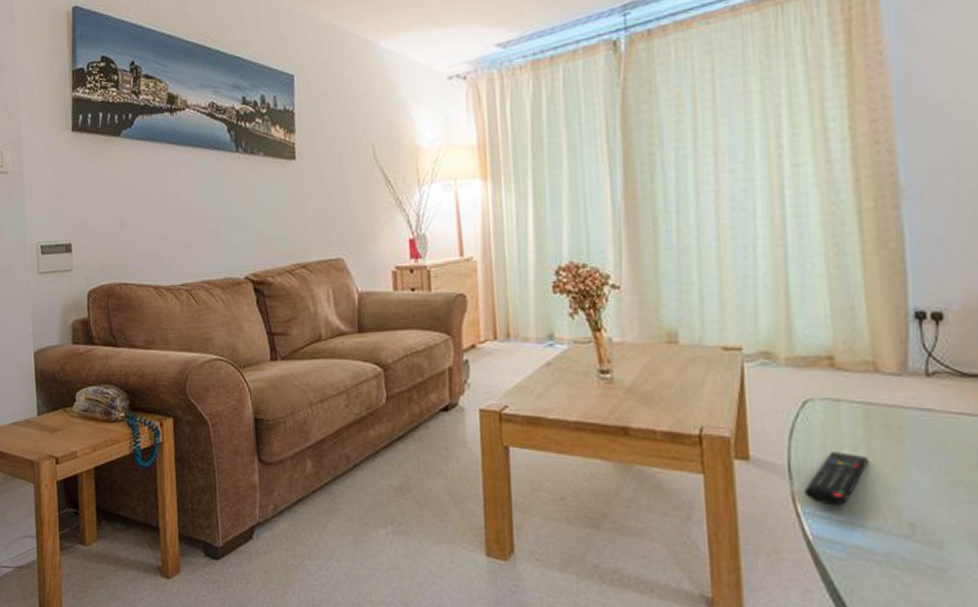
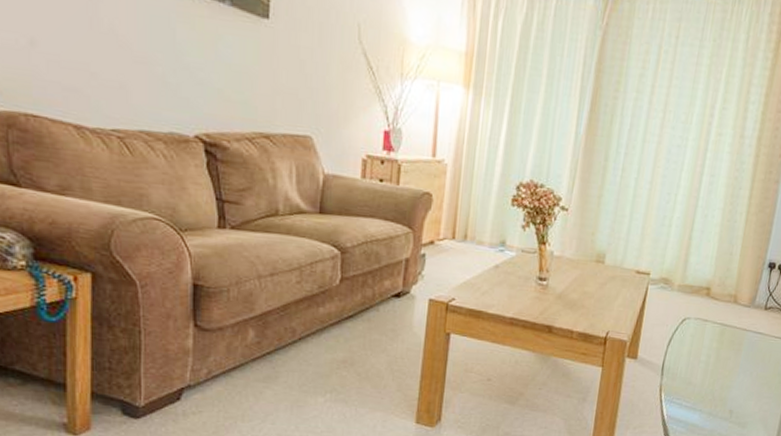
remote control: present [803,452,868,506] -> none [668,357,715,396]

